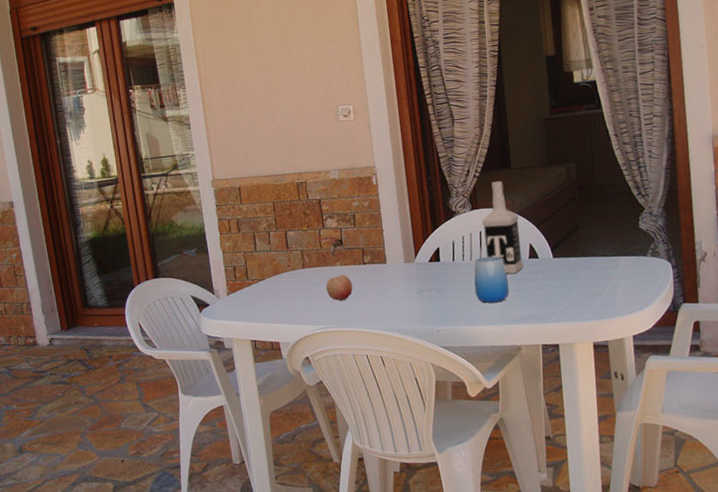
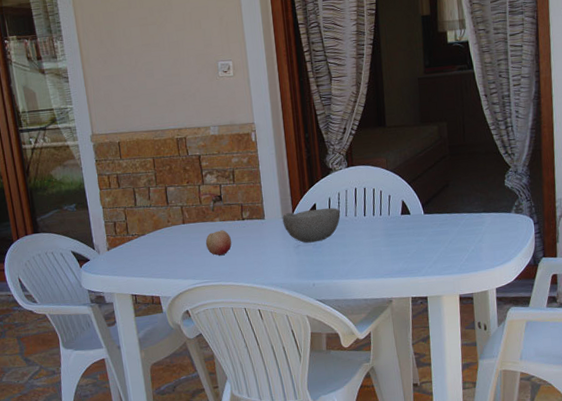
bowl: none [405,251,465,288] -> present [282,208,341,243]
cup: present [474,256,510,304] -> none [349,212,382,258]
vodka: present [482,181,524,274] -> none [357,139,396,230]

